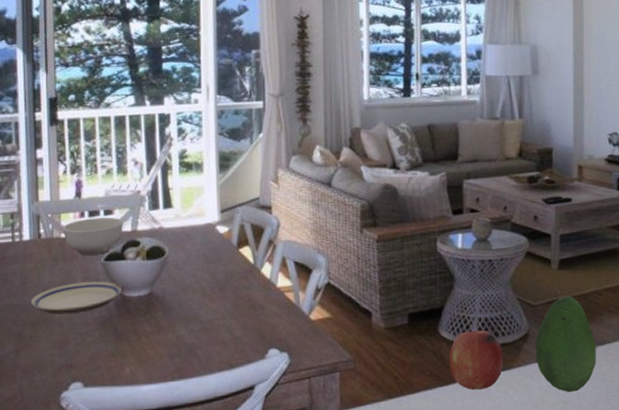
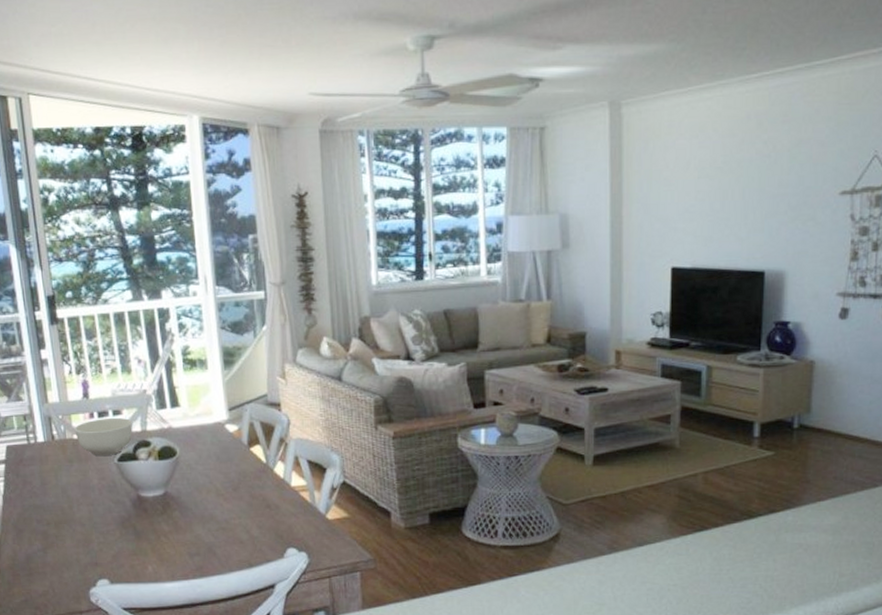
plate: present [31,281,123,314] -> none [52,481,138,514]
fruit: present [449,330,504,389] -> none [473,530,533,590]
fruit: present [535,296,596,392] -> none [567,494,635,594]

